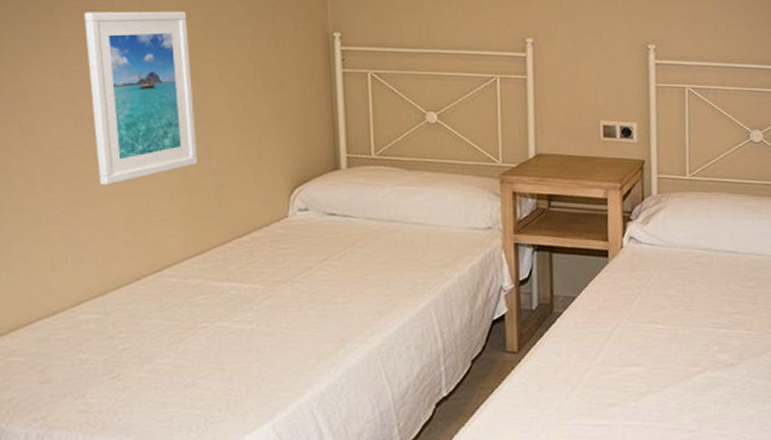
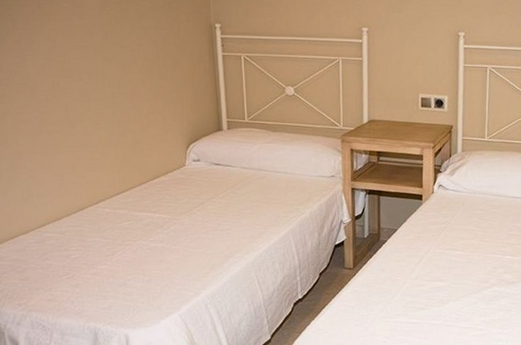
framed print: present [83,11,198,186] -> none [32,7,120,141]

